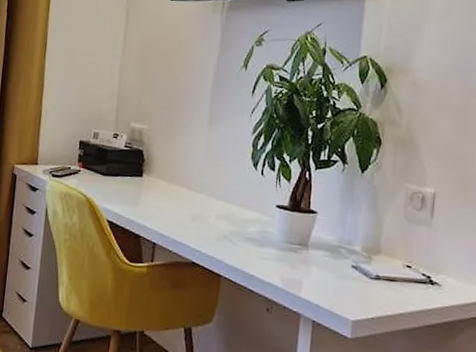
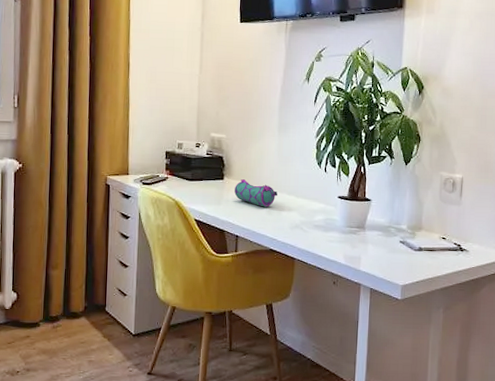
pencil case: none [154,178,204,213] -> present [234,179,277,207]

